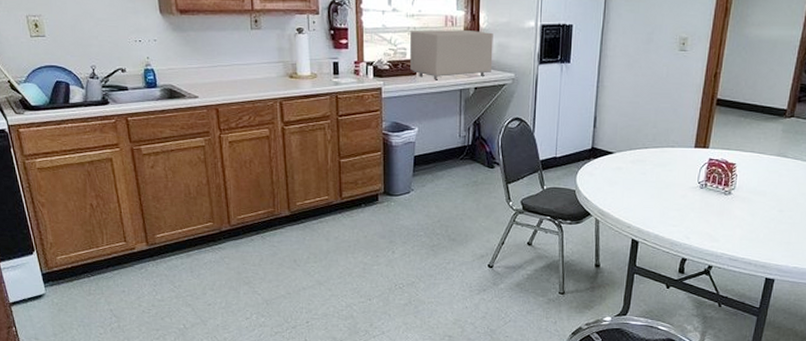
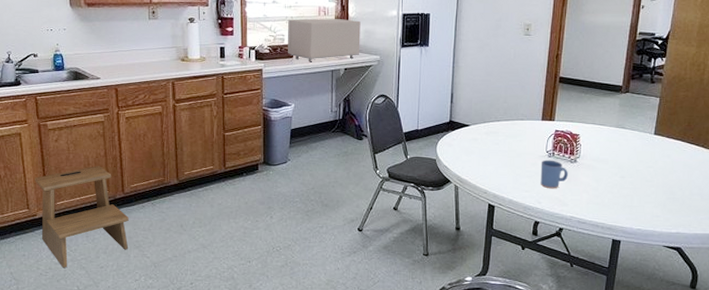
step stool: none [130,195,237,305] -> present [34,166,129,268]
mug: none [690,191,721,223] -> present [540,160,568,189]

